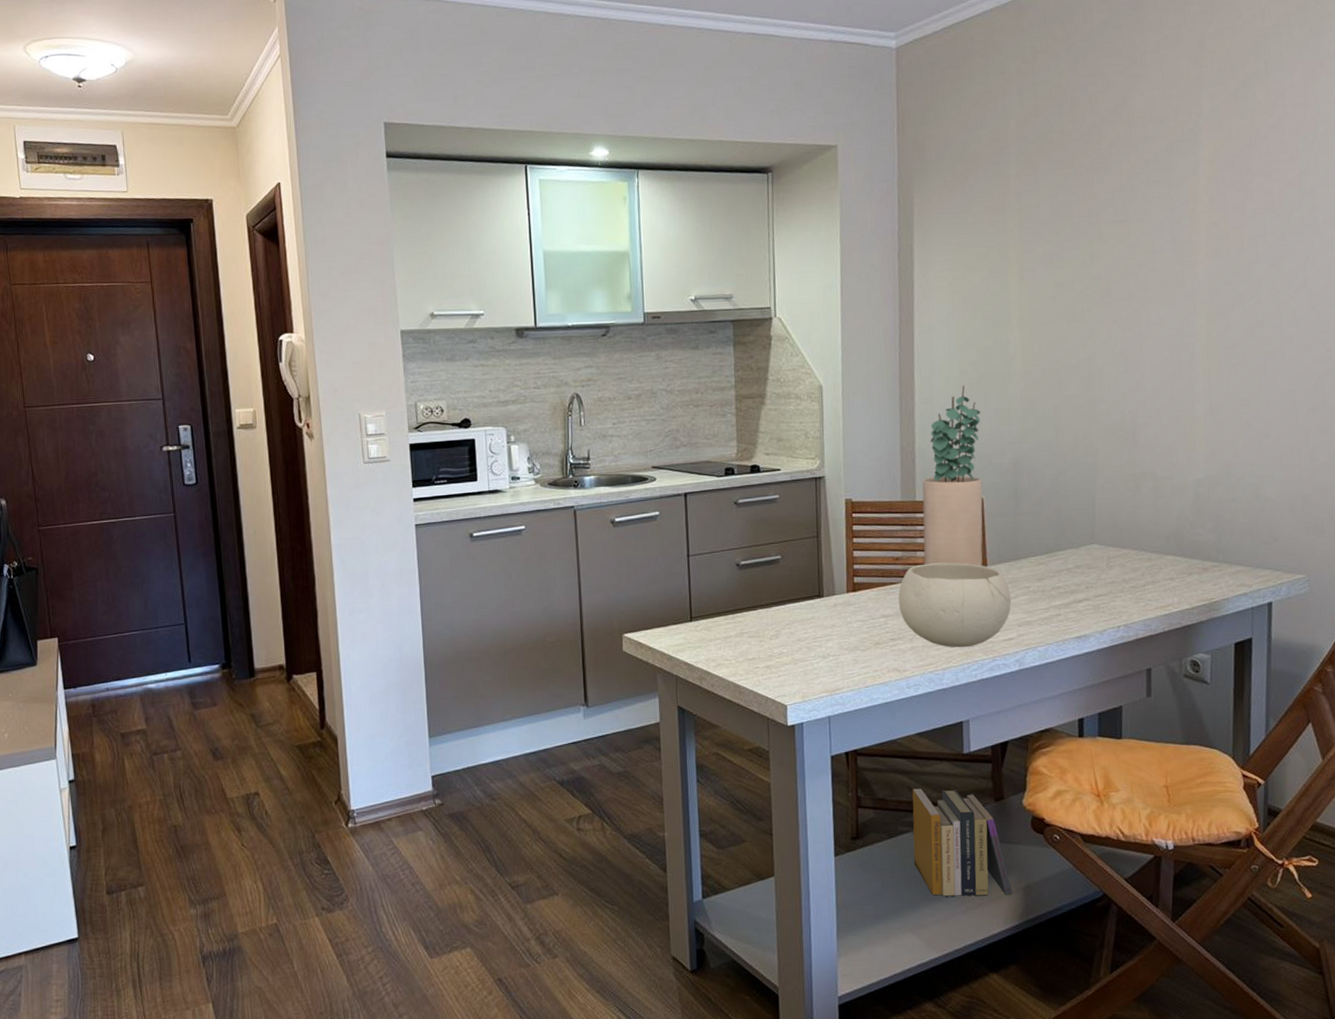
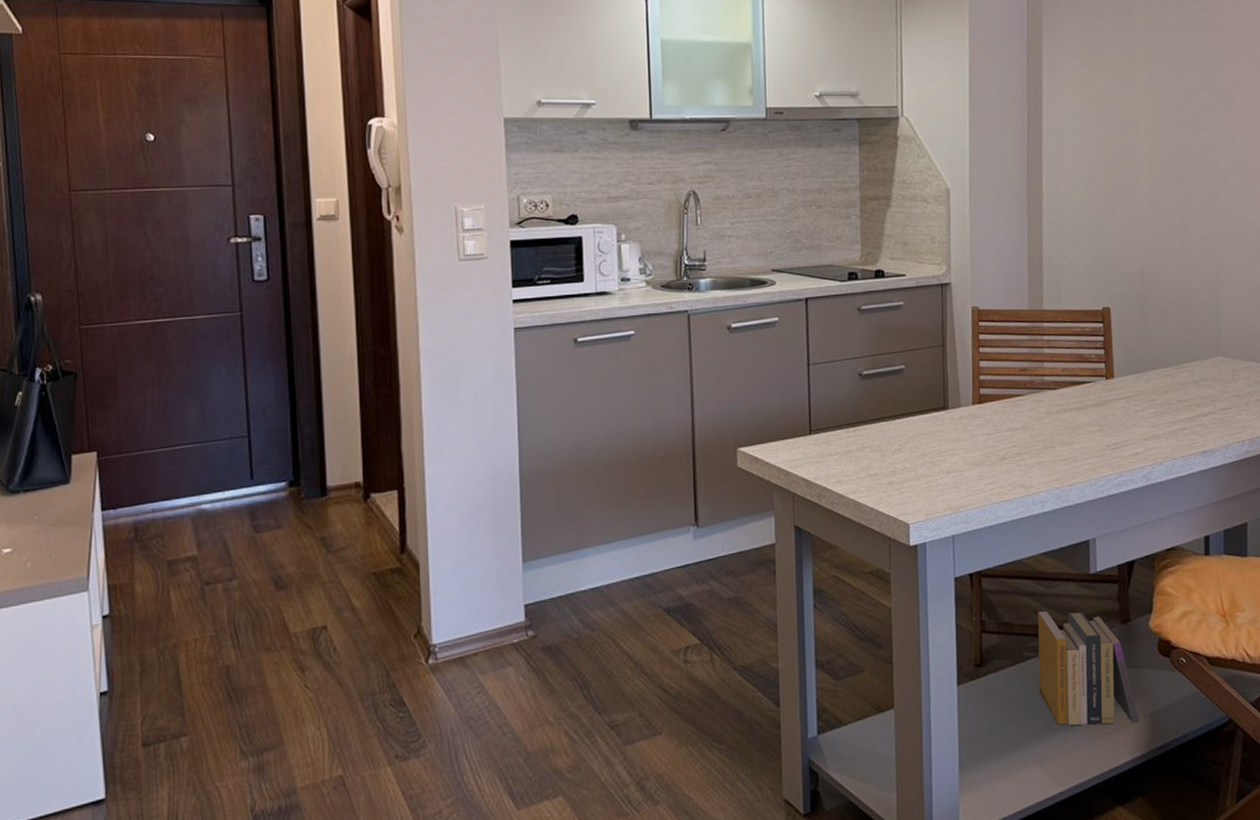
bowl: present [898,562,1012,648] -> none [1024,374,1139,463]
vase: present [922,385,983,566] -> none [1049,192,1110,378]

